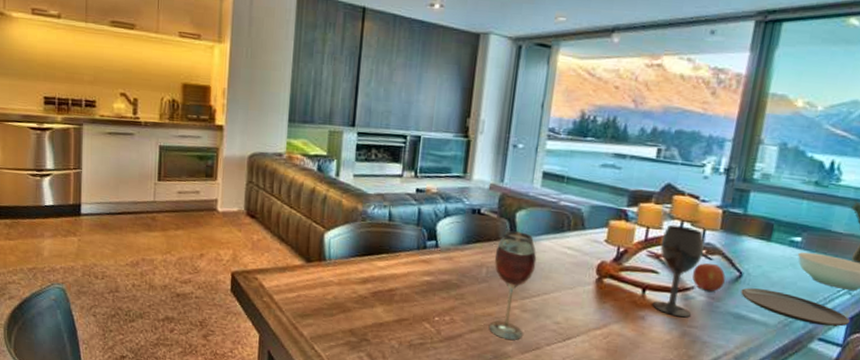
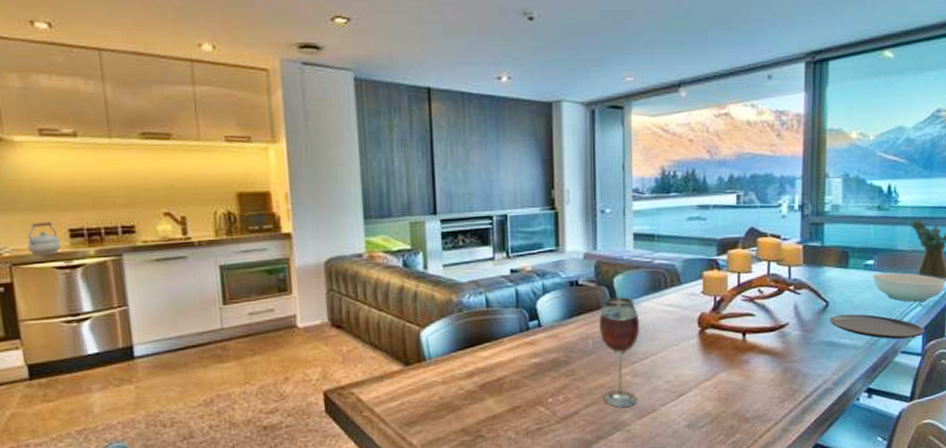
kettle: none [10,87,37,117] -> present [26,221,62,256]
wine glass: present [652,224,705,318] -> none [753,266,792,355]
fruit: present [692,263,726,292] -> none [785,298,814,325]

